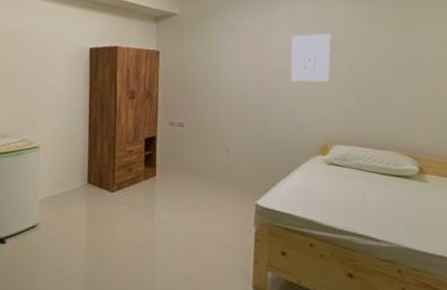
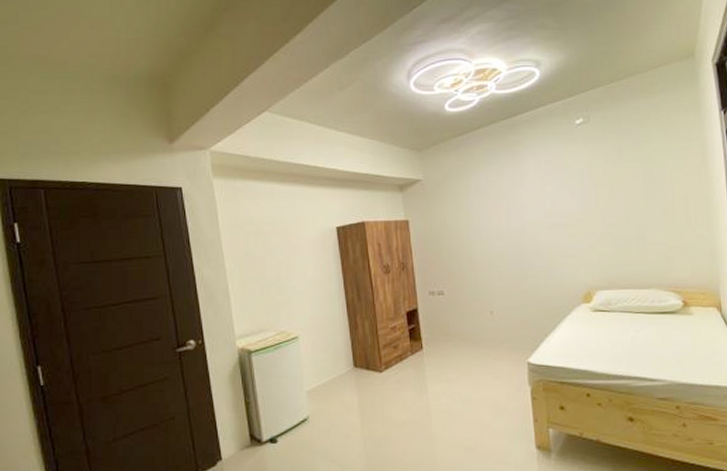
wall art: present [290,33,331,82] -> none [540,179,584,233]

